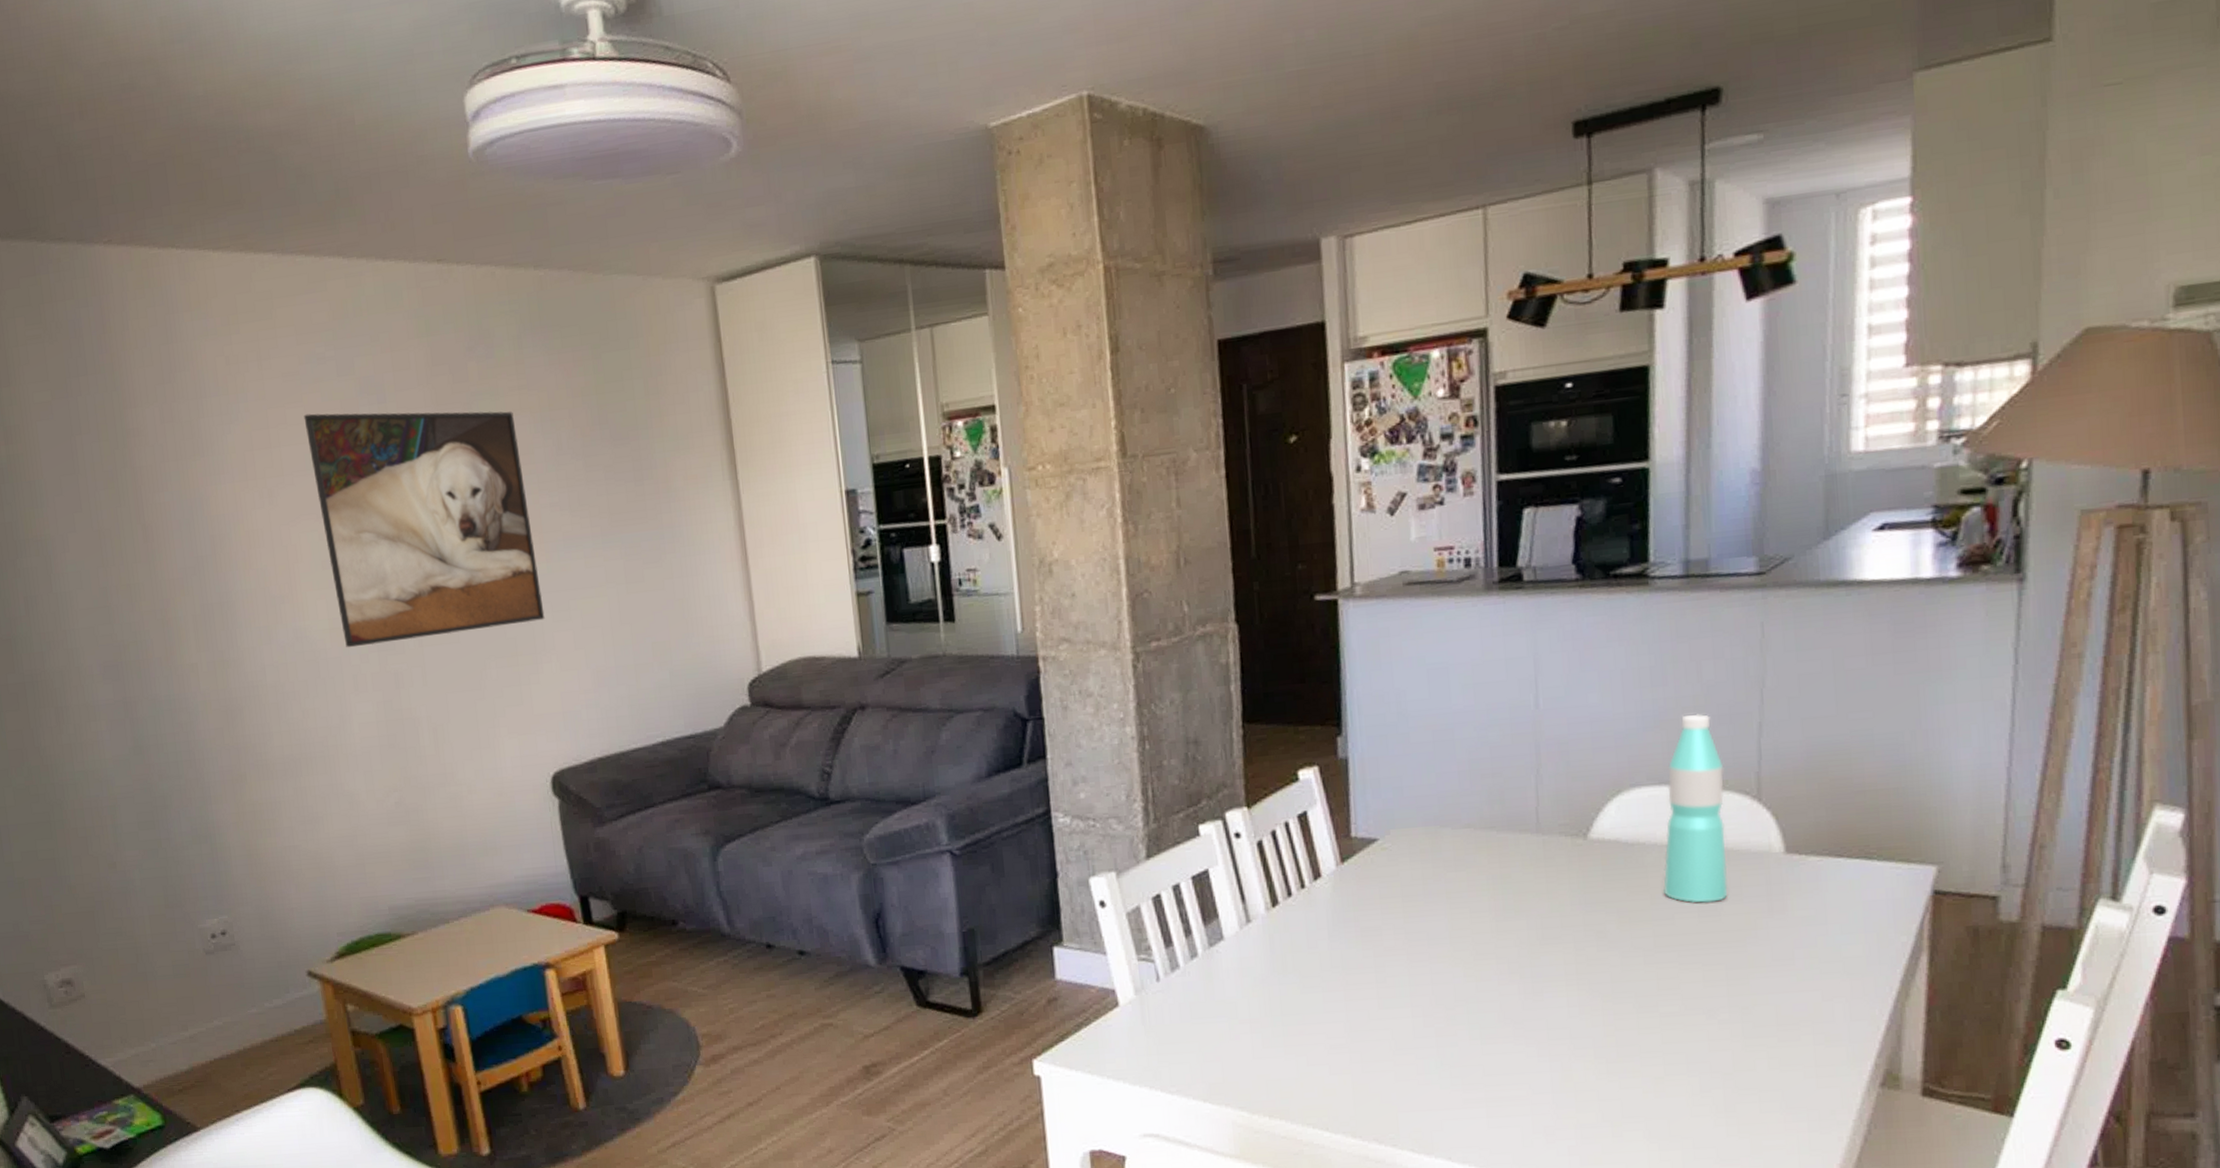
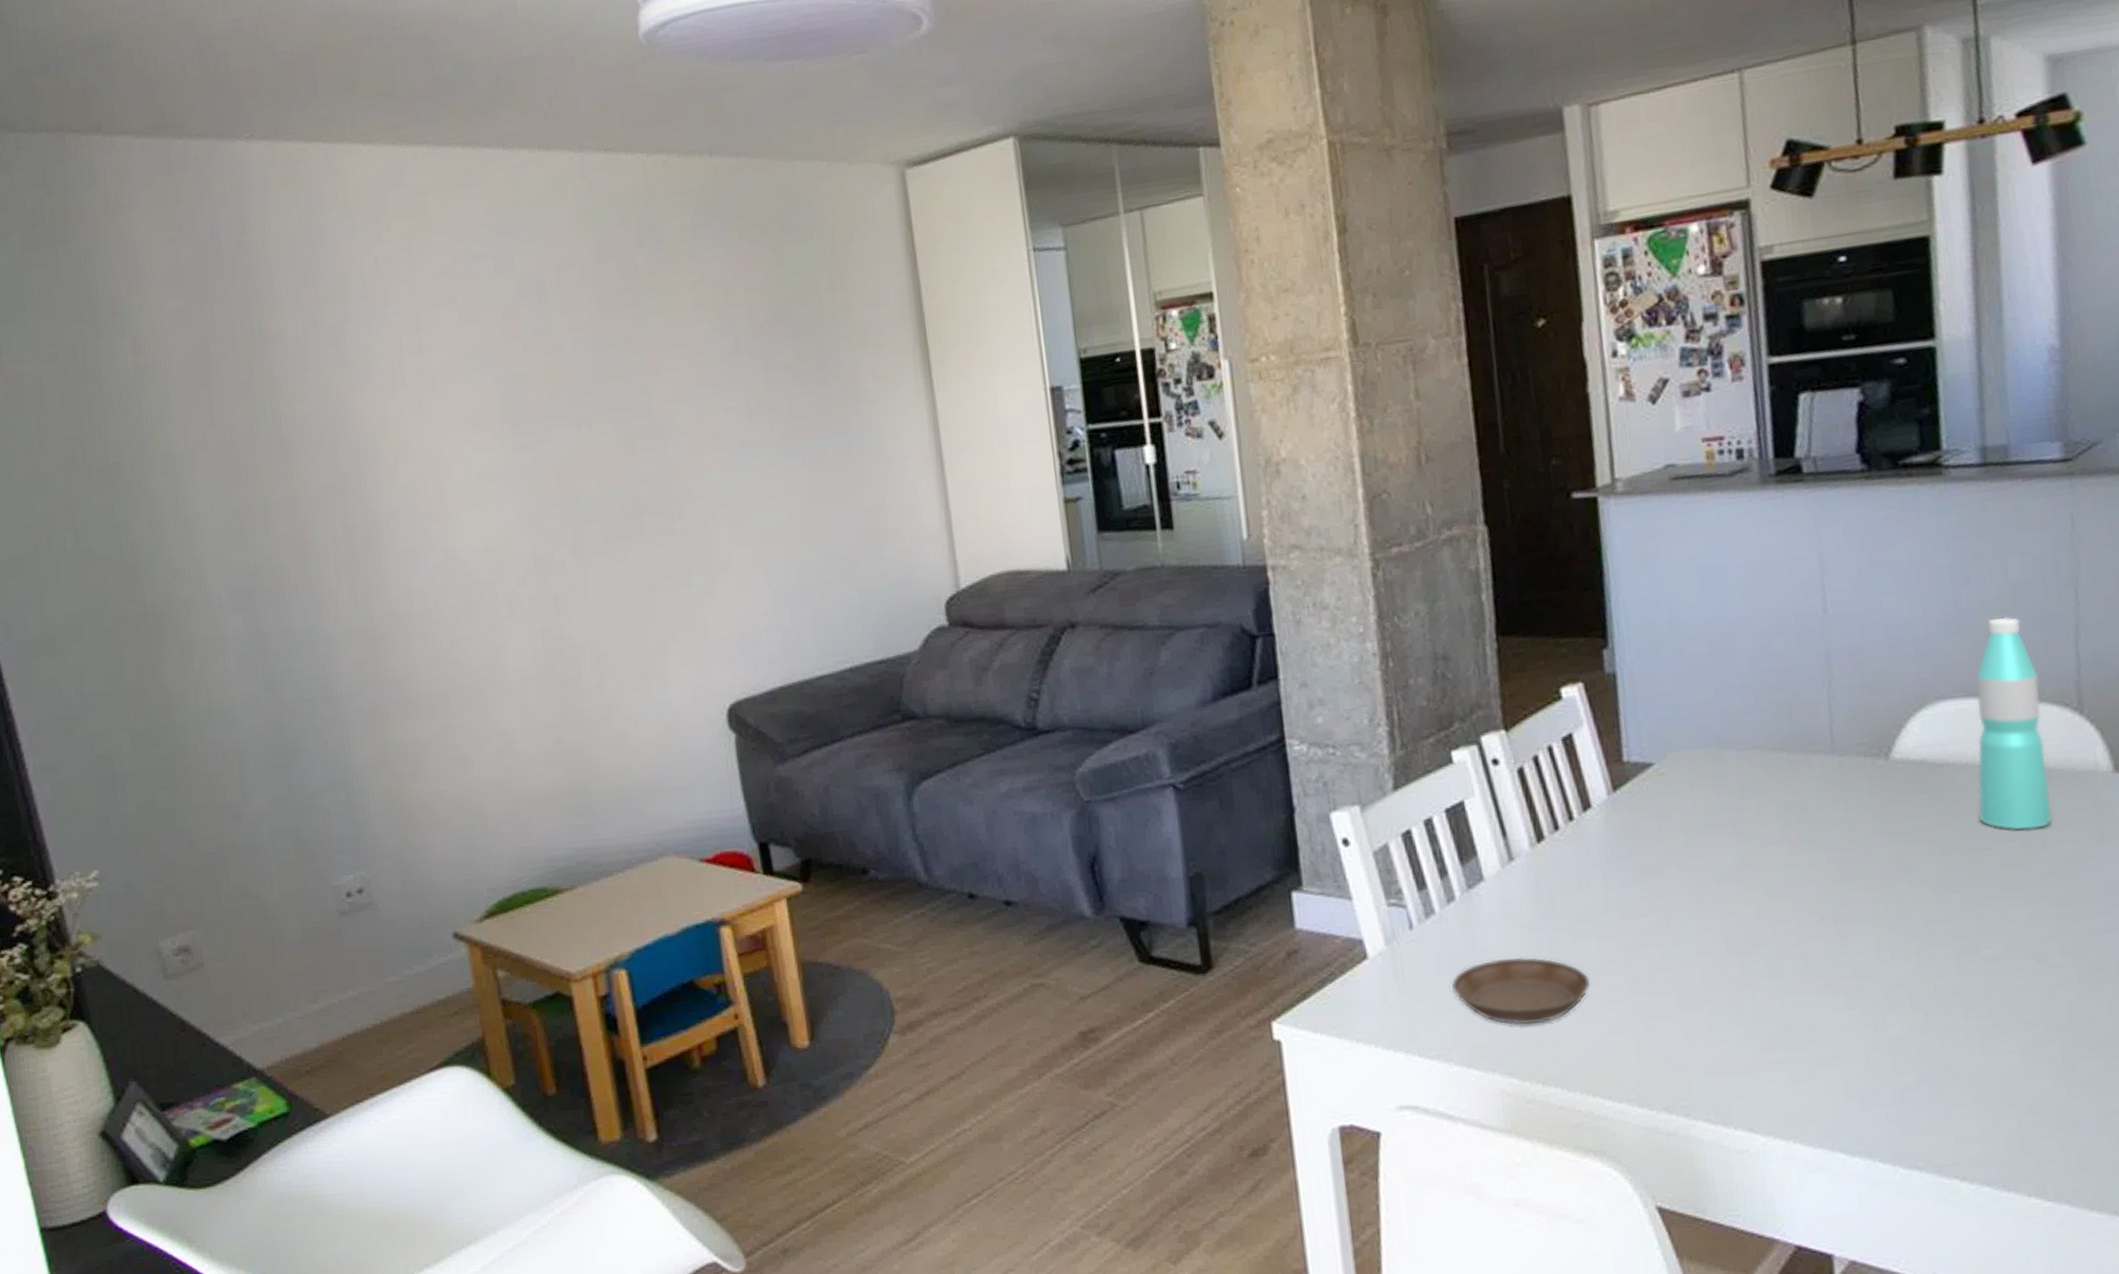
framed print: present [303,411,545,648] -> none [458,309,720,570]
saucer: none [1193,1007,1314,1066] -> present [1452,957,1590,1025]

